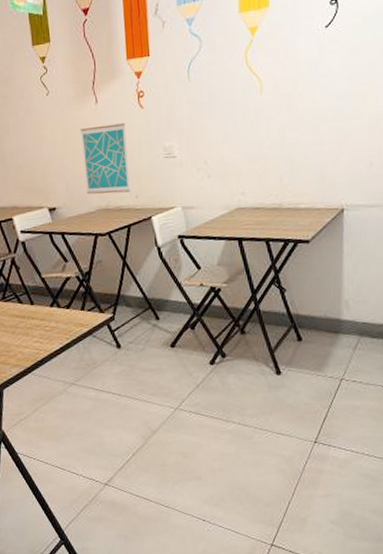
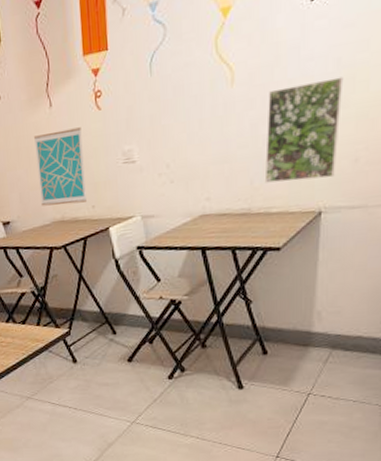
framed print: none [292,92,356,181] -> present [264,77,343,183]

